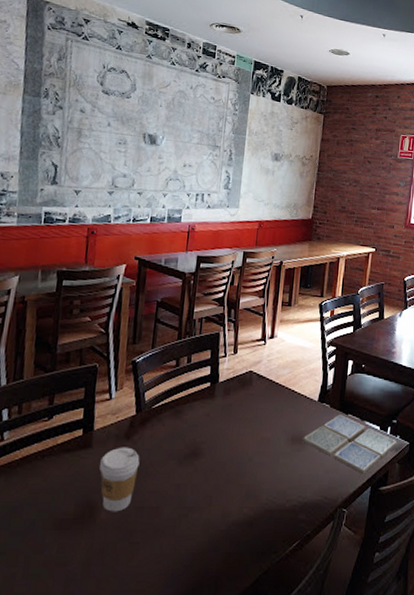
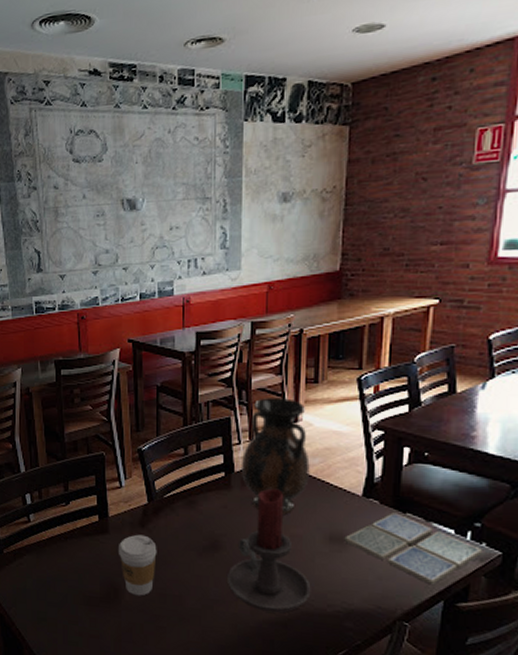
candle holder: none [203,396,275,514] -> present [228,488,311,613]
vase: none [225,316,281,420] -> present [242,398,310,514]

